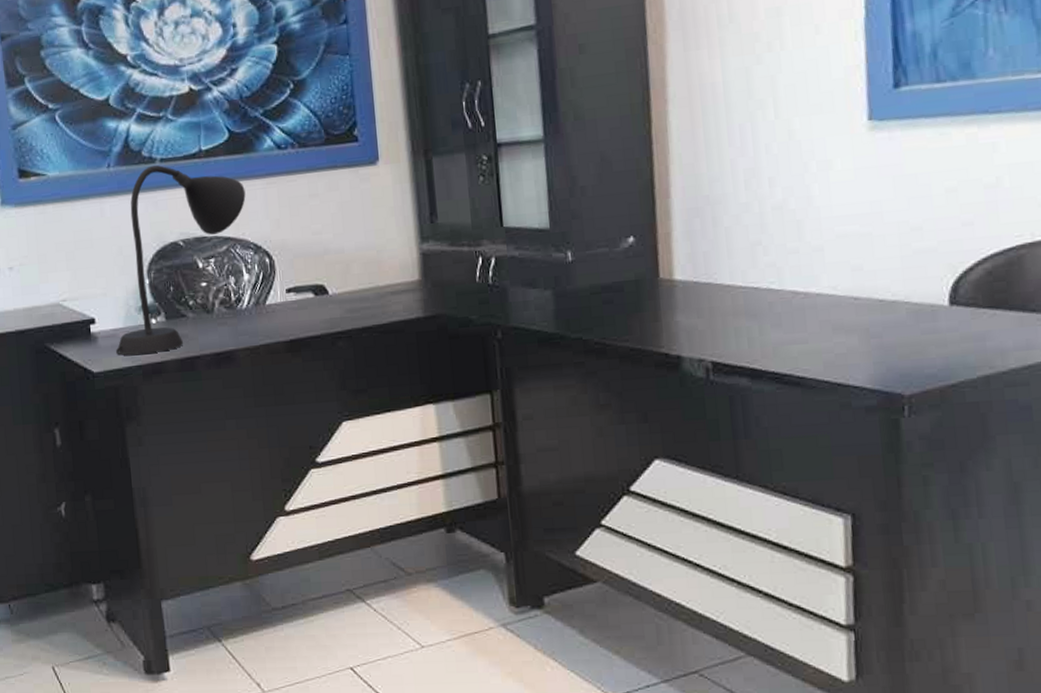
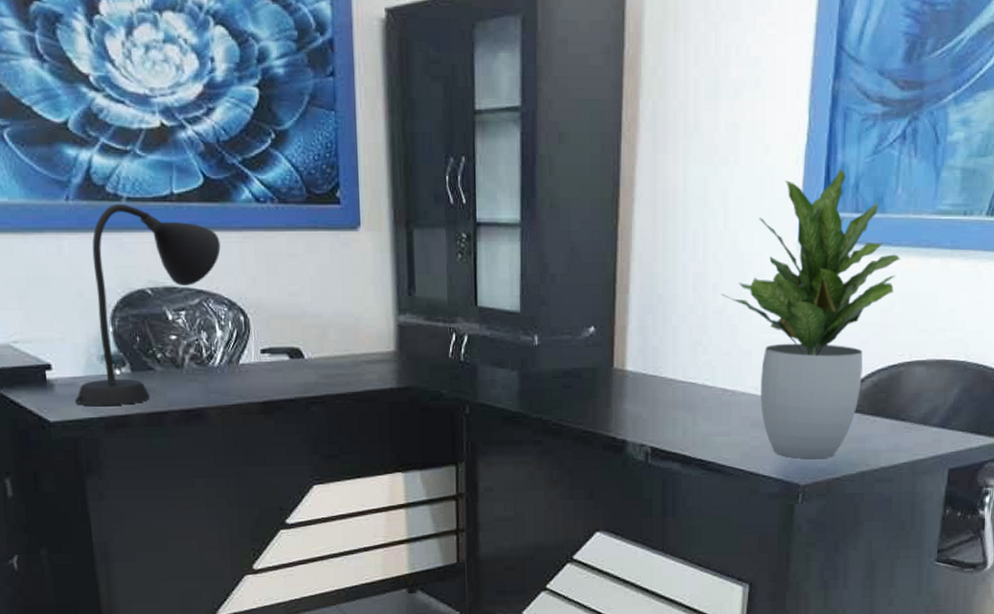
potted plant: none [778,37,1004,365] -> present [720,168,901,460]

